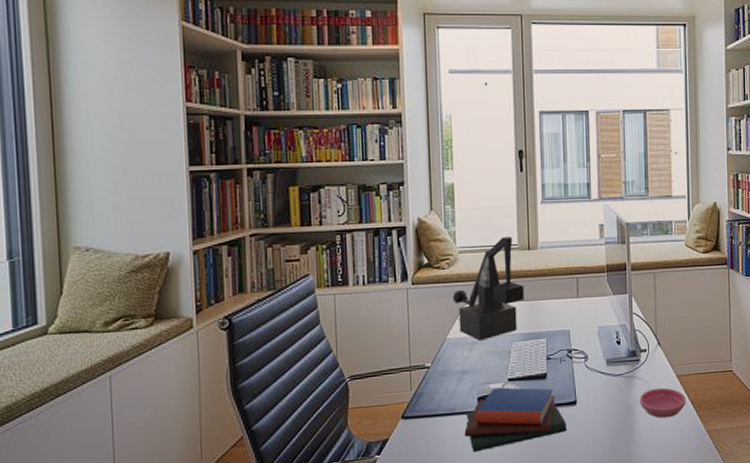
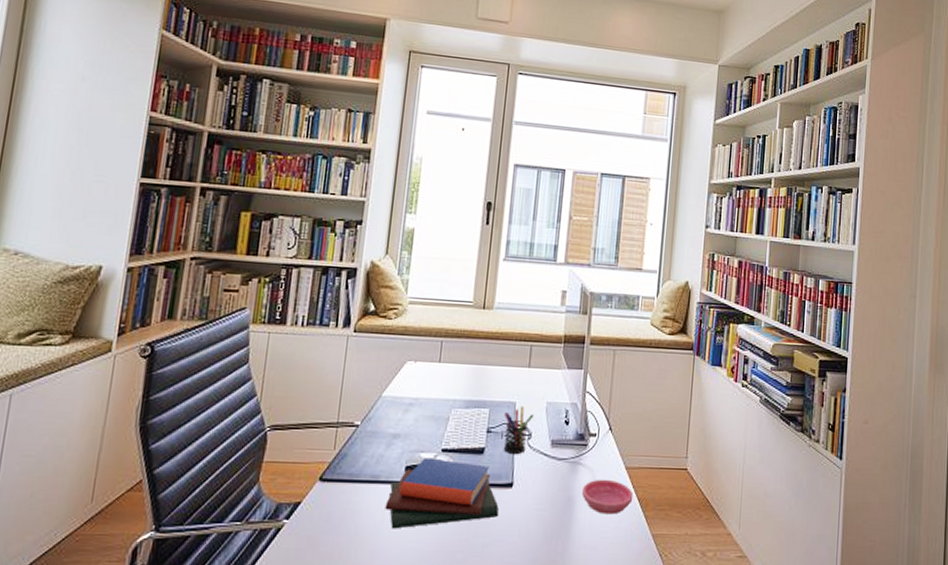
desk lamp: present [452,237,525,341] -> none [394,292,473,403]
pen holder: none [561,333,588,376] -> present [504,406,534,455]

